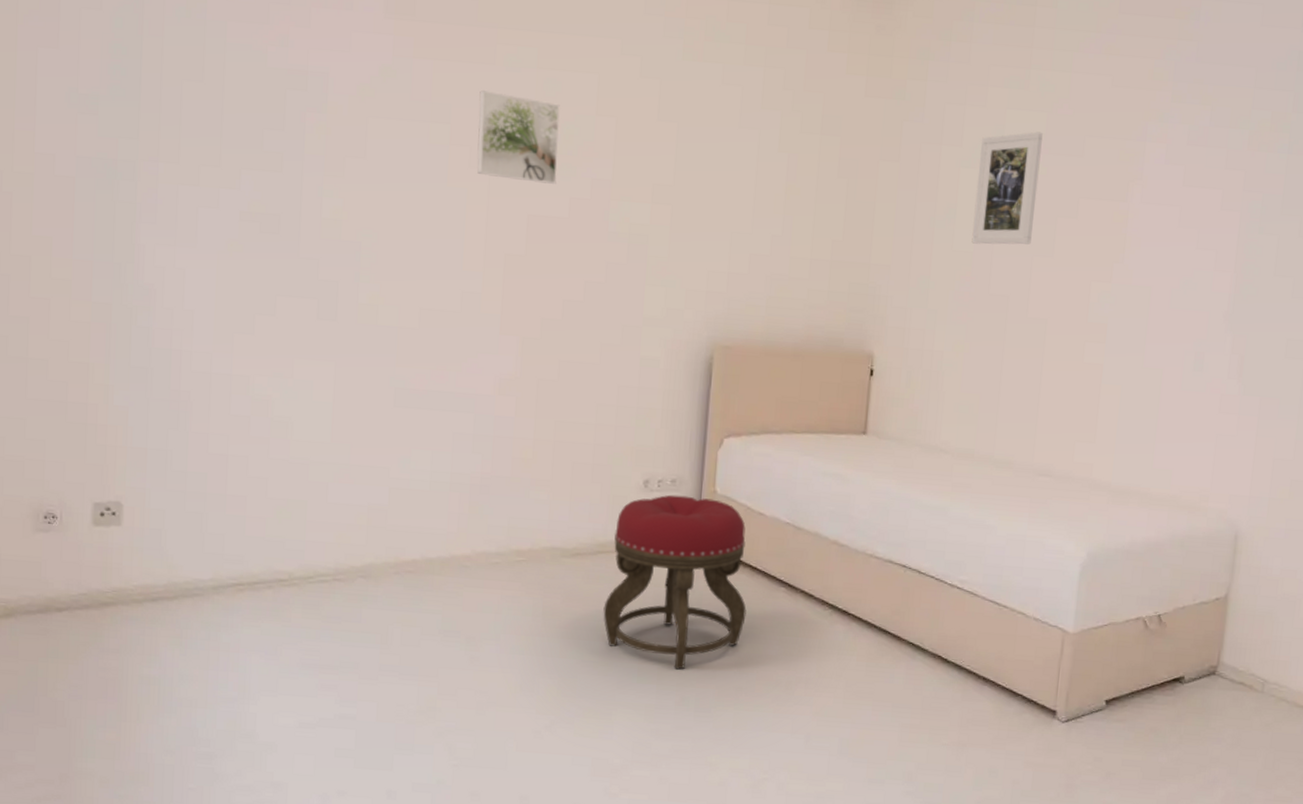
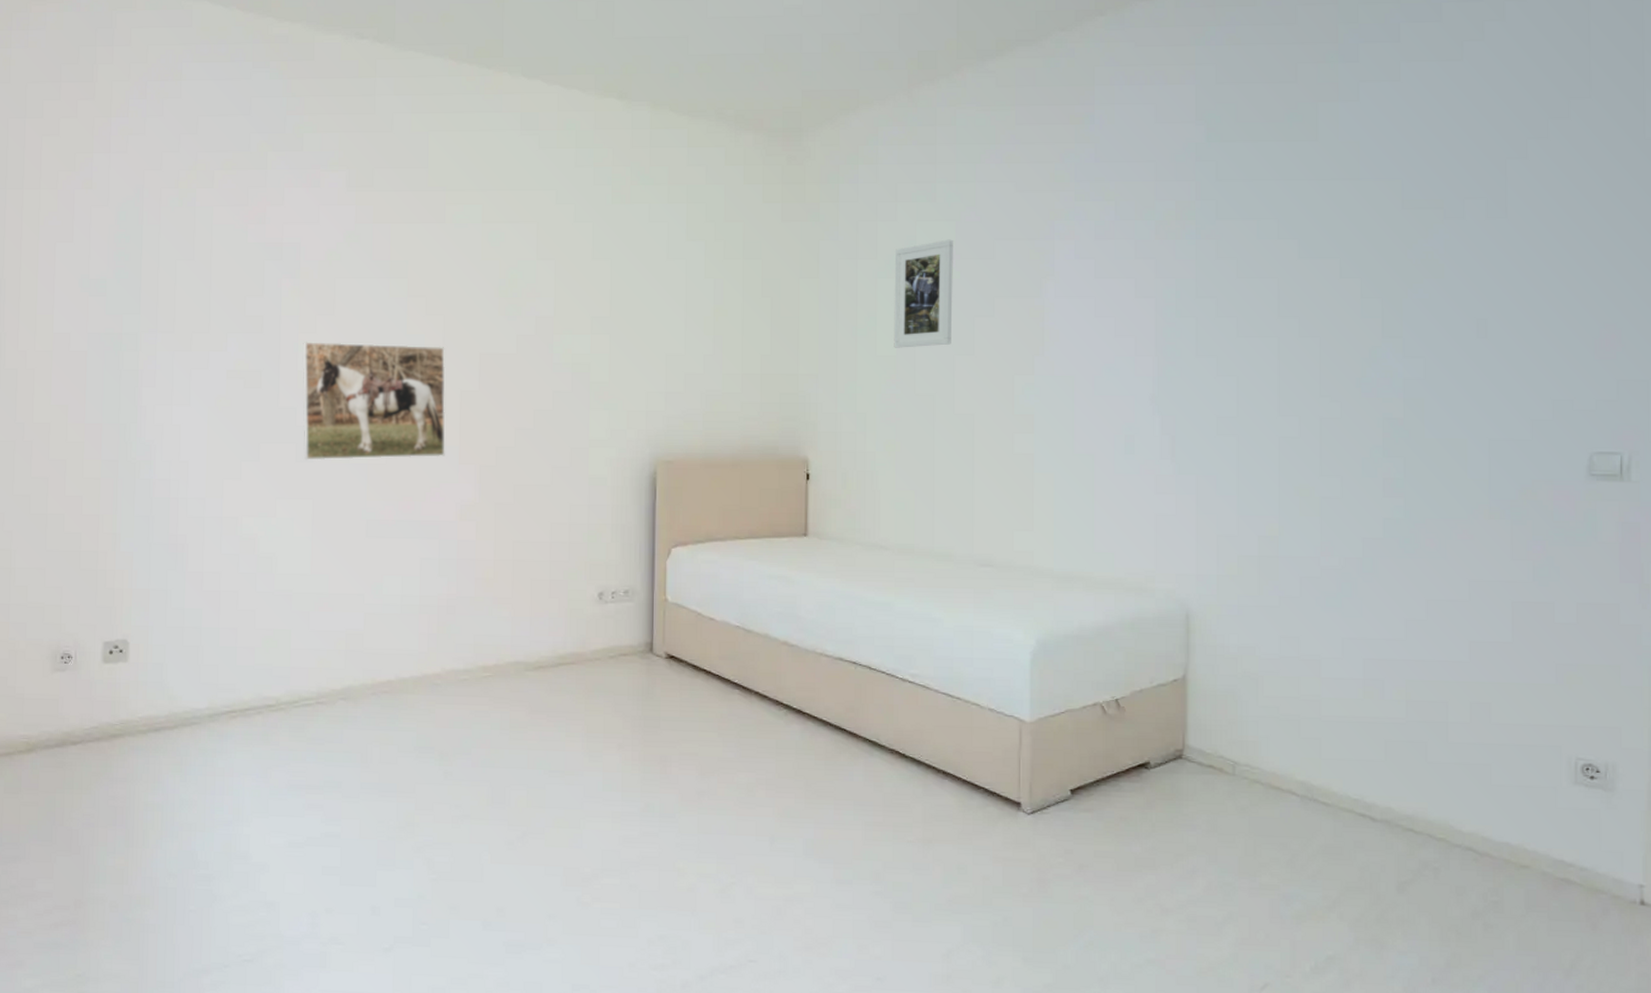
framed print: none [326,185,489,325] -> present [302,341,446,461]
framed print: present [477,90,560,184] -> none [432,246,504,324]
stool: present [603,494,747,670] -> none [567,605,704,776]

